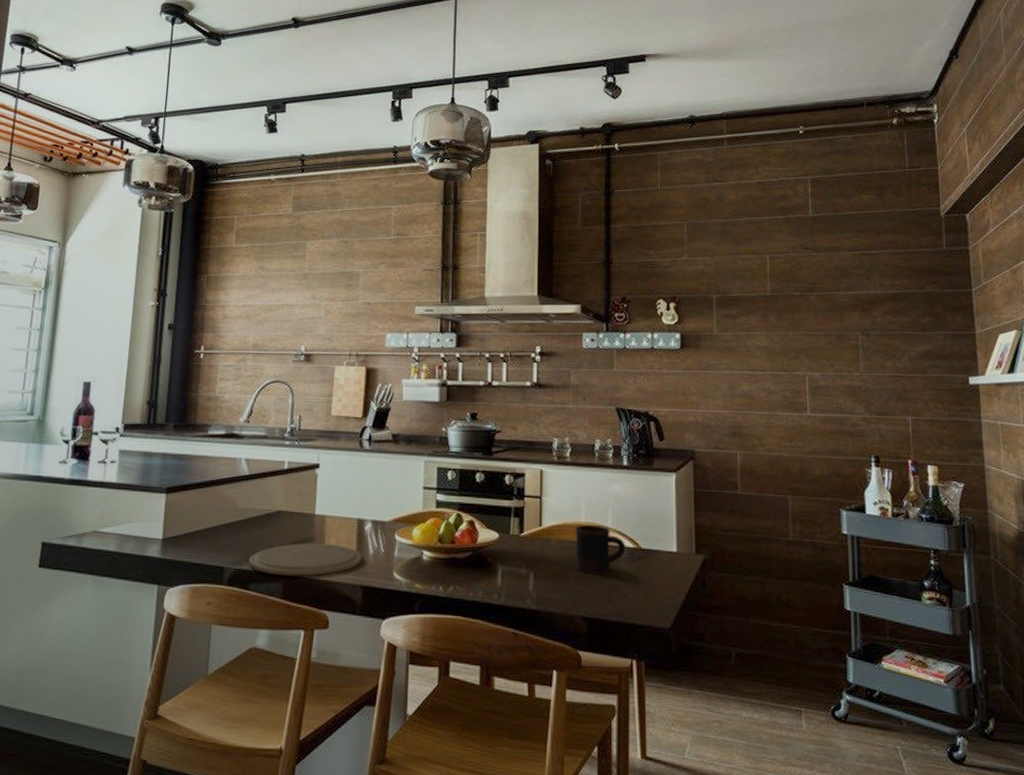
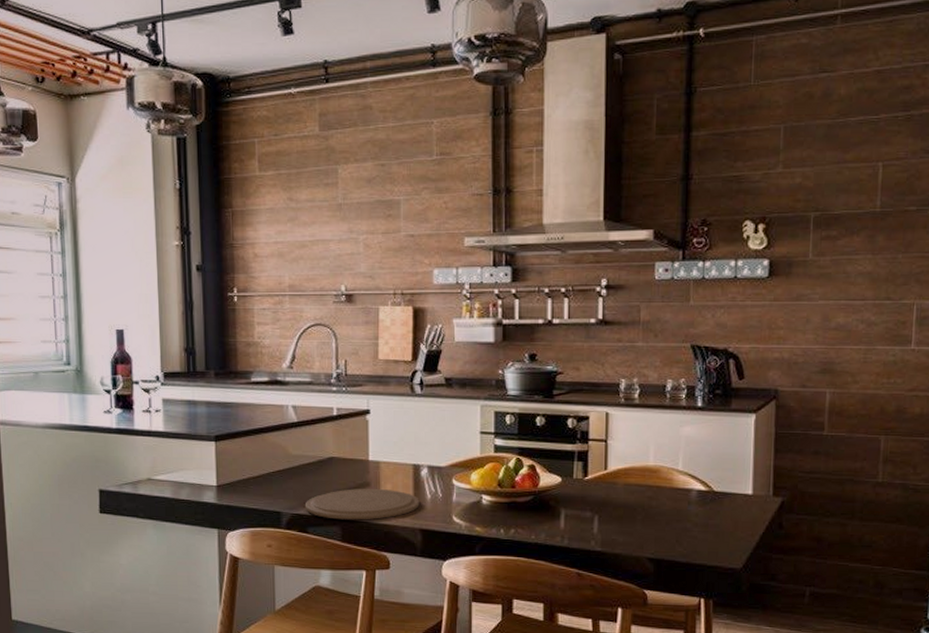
mug: present [575,524,626,574] -> none [642,467,698,517]

